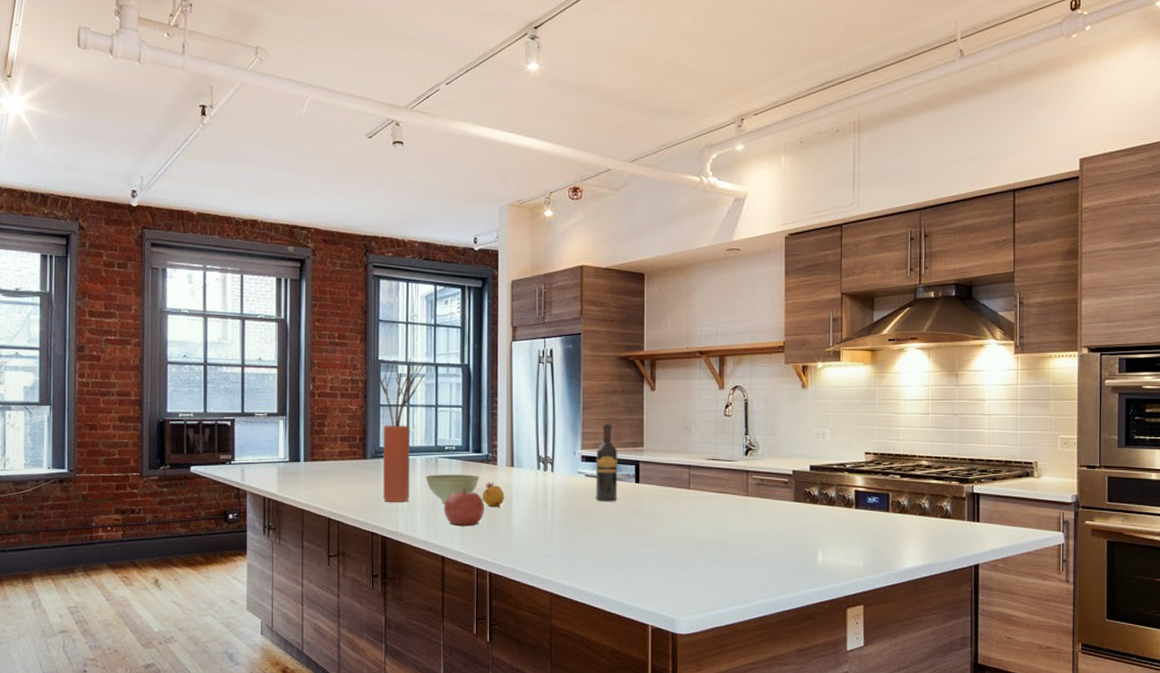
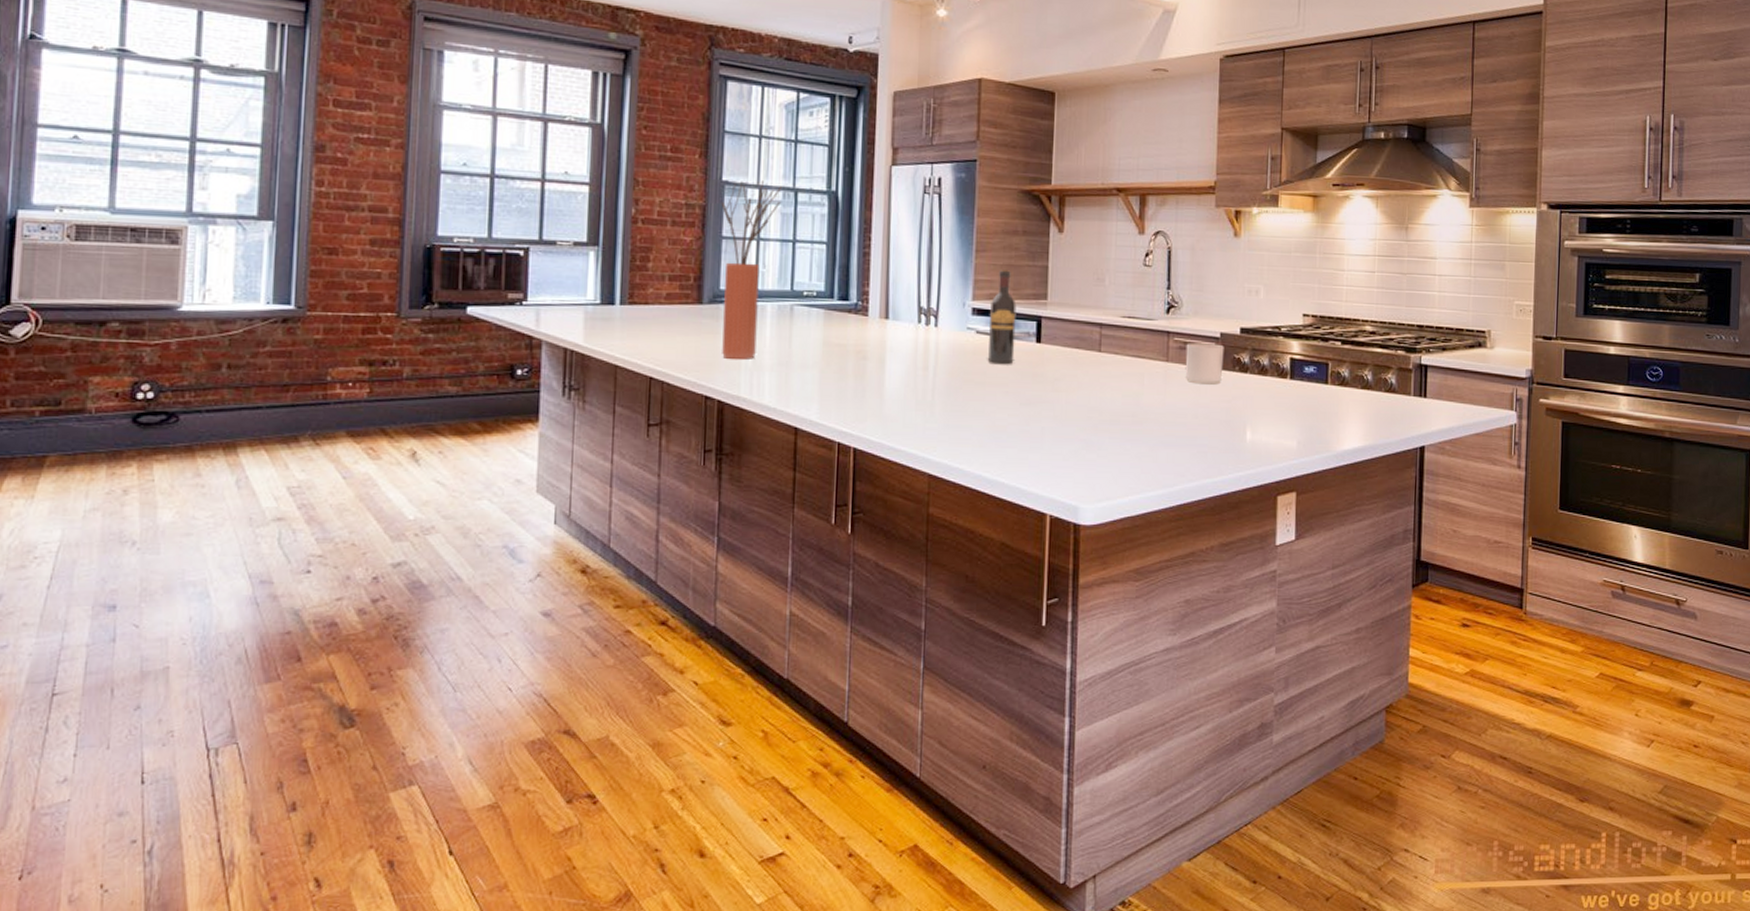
bowl: present [425,474,480,504] -> none [777,325,846,363]
fruit: present [444,486,484,527] -> none [799,341,850,391]
fruit: present [482,482,505,508] -> none [848,336,876,369]
mug: none [763,480,796,515] -> present [1185,343,1224,385]

